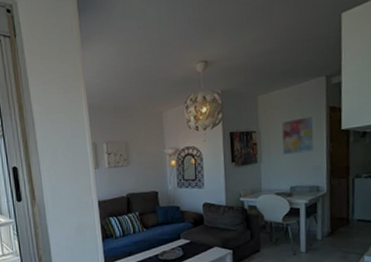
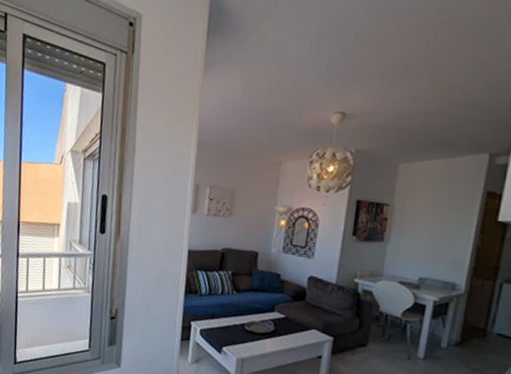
wall art: present [281,115,316,155] -> none [416,197,466,242]

